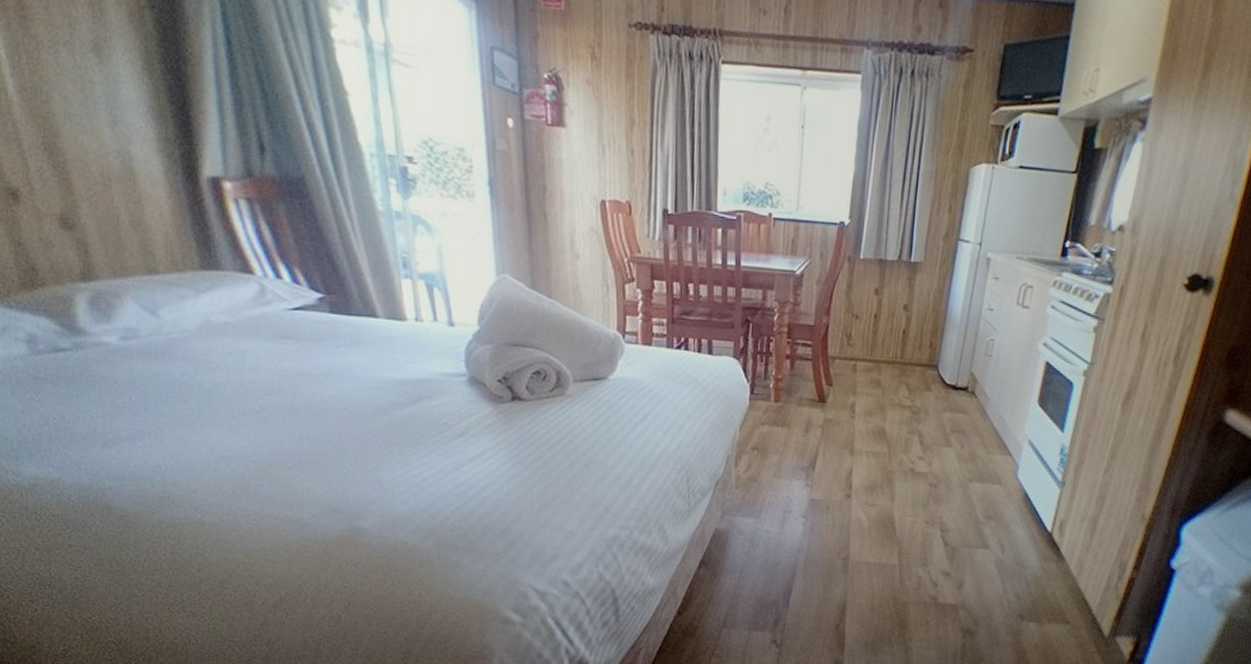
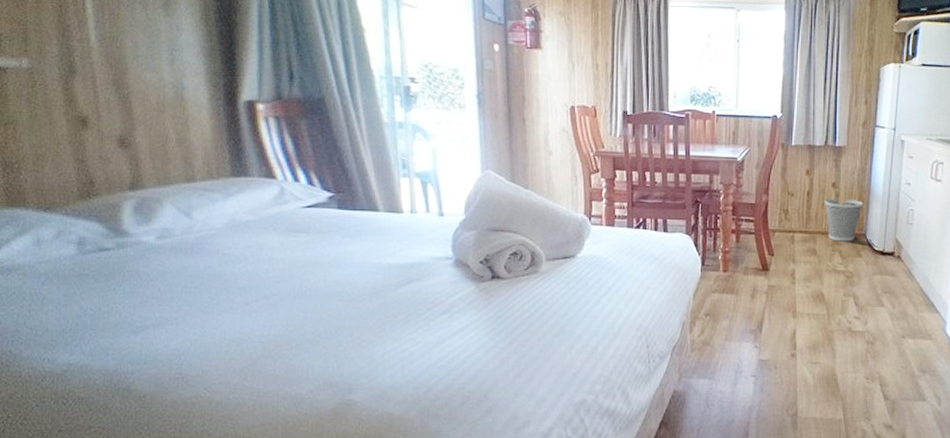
wastebasket: none [893,323,938,373] -> present [824,198,864,242]

